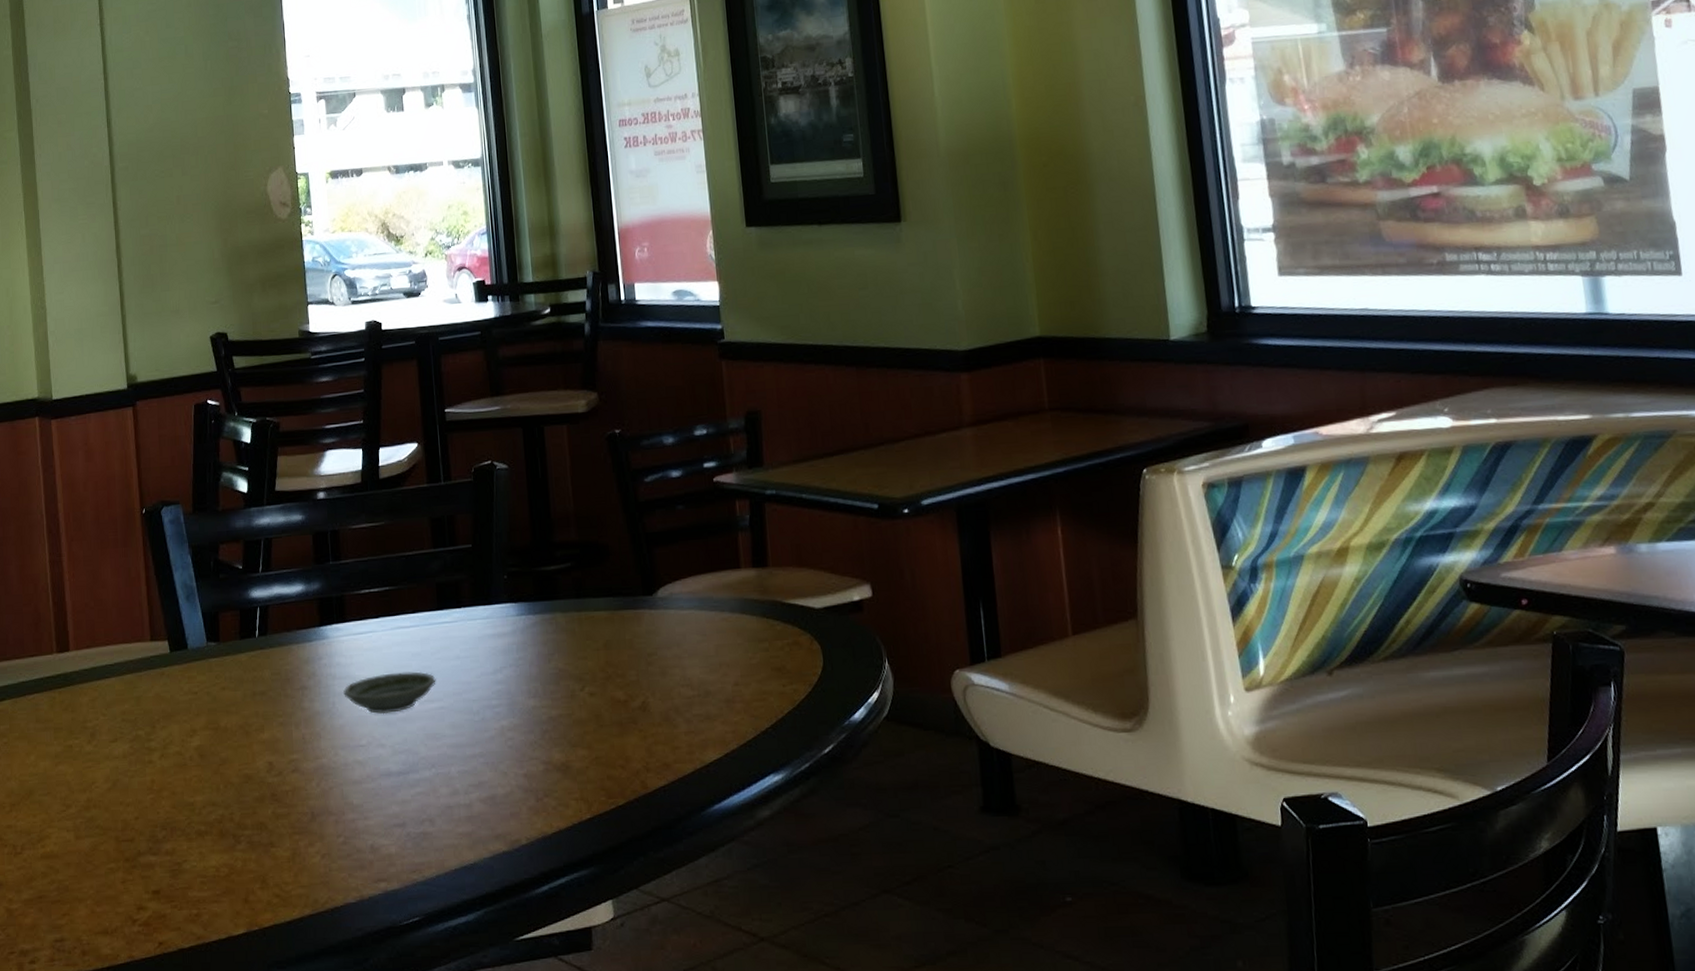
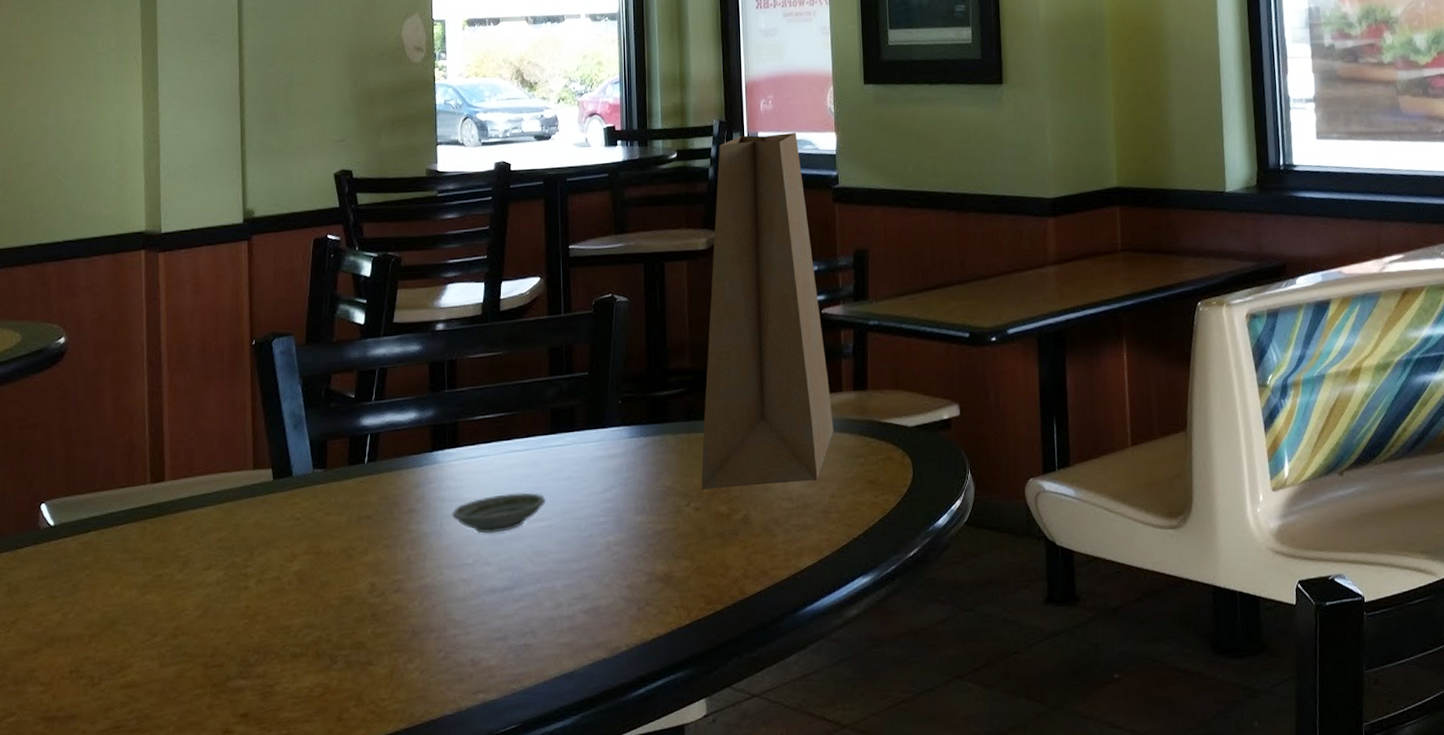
paper bag: none [593,283,734,673] -> present [701,133,834,490]

